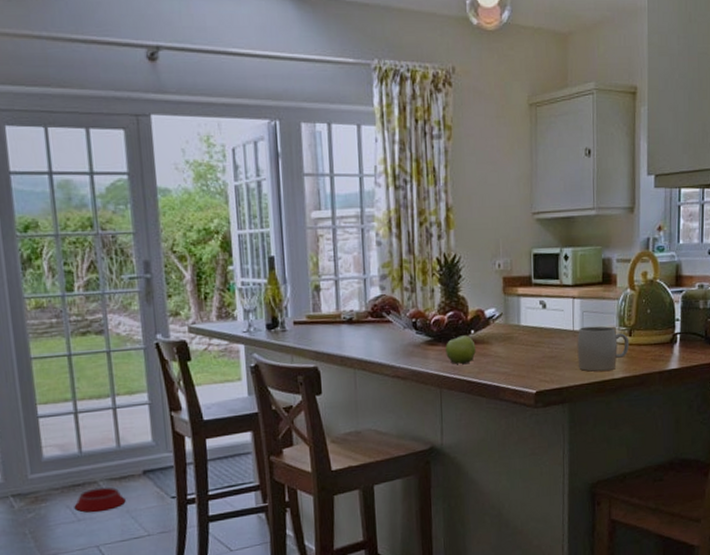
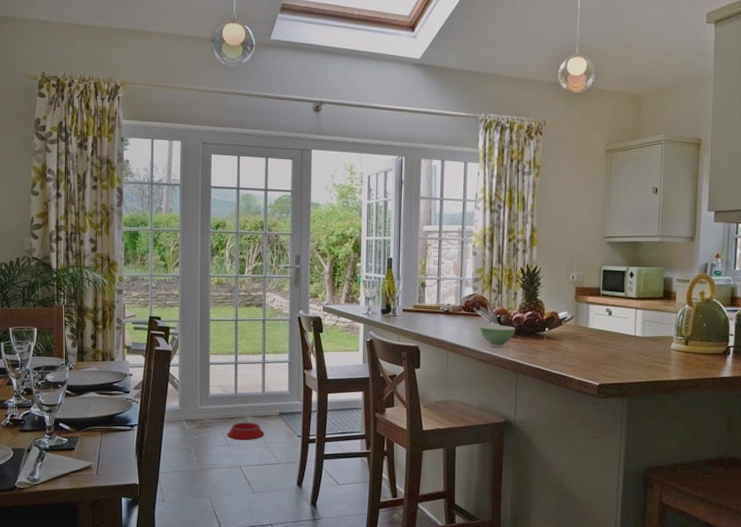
bowl: none [391,331,436,360] -> present [479,324,516,347]
fruit: present [446,335,476,365] -> none [523,332,549,356]
mug: present [577,326,630,372] -> none [637,333,686,373]

